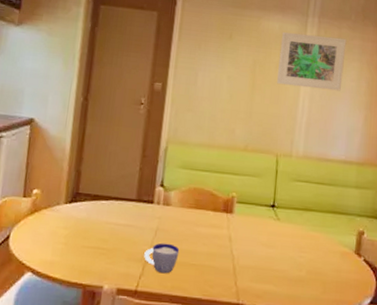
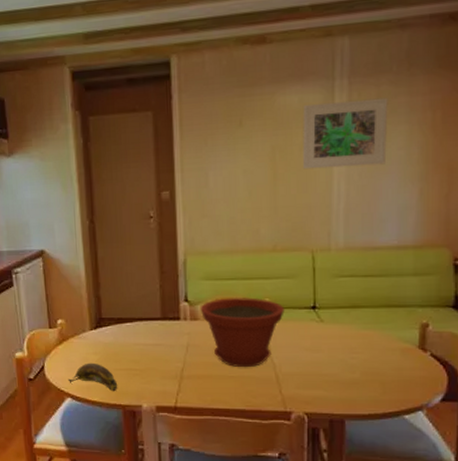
banana: none [31,237,83,269] -> present [67,362,118,391]
cup: present [144,243,180,274] -> none [178,358,215,388]
plant pot: none [174,188,248,257] -> present [201,298,285,368]

